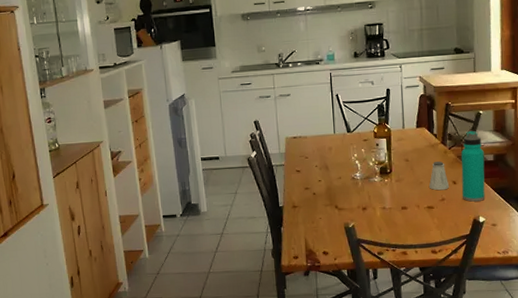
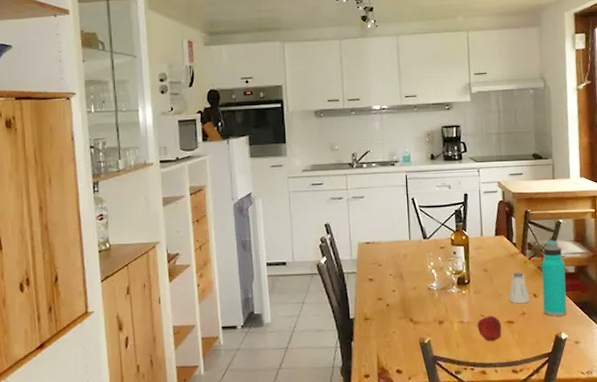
apple: none [398,201,422,226] -> present [477,314,502,342]

